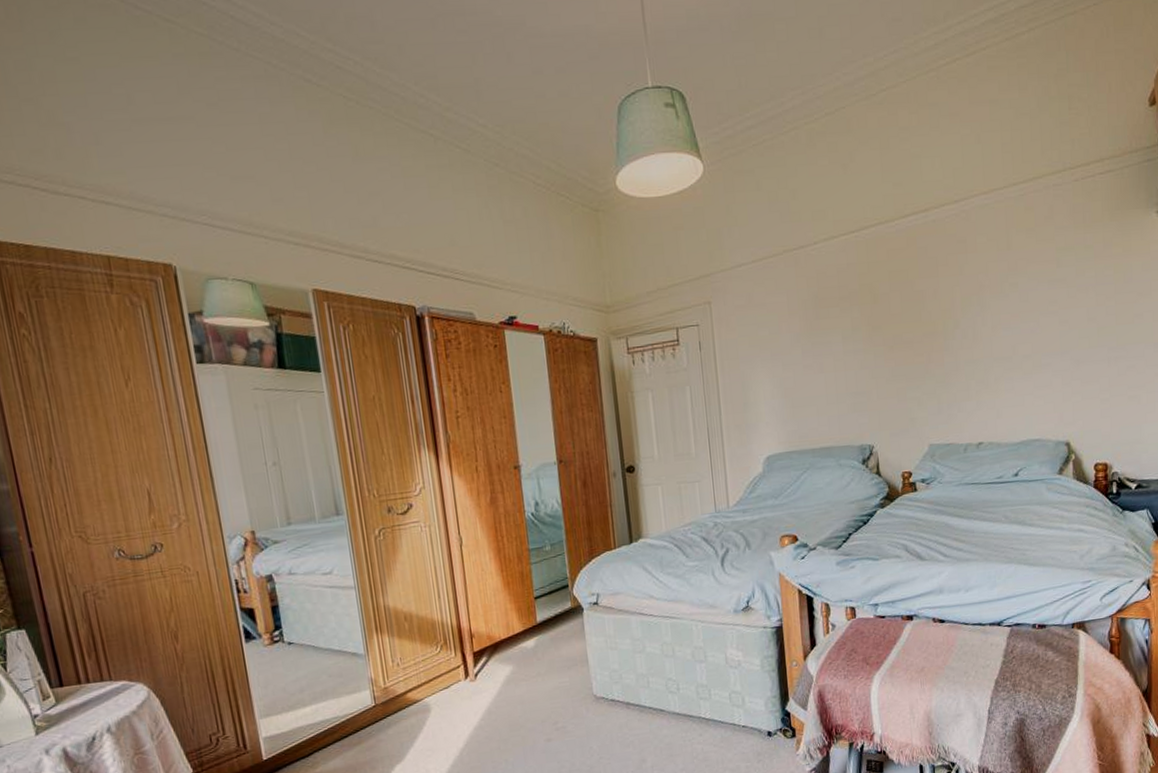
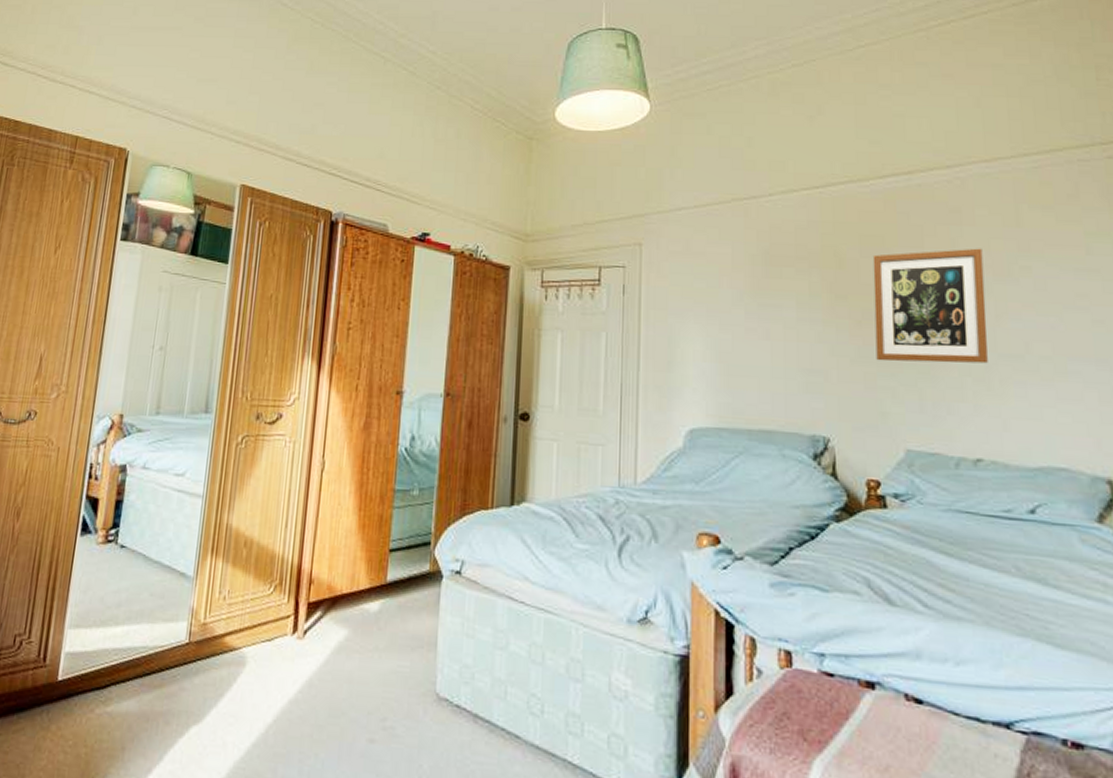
wall art: none [899,271,986,378] -> present [872,248,988,364]

